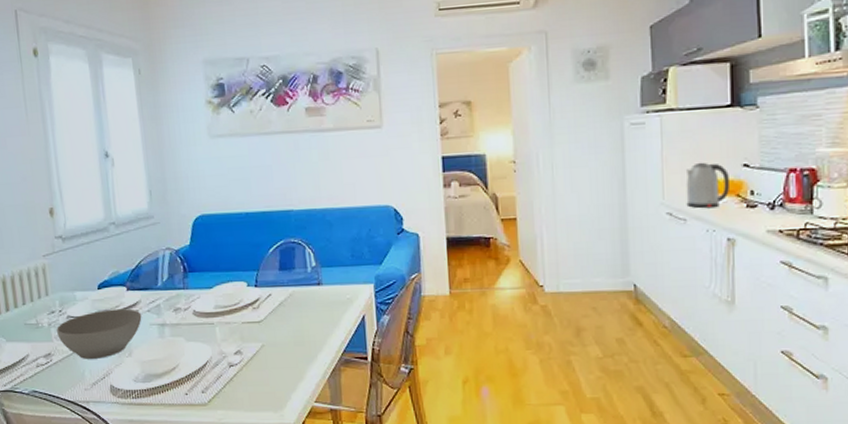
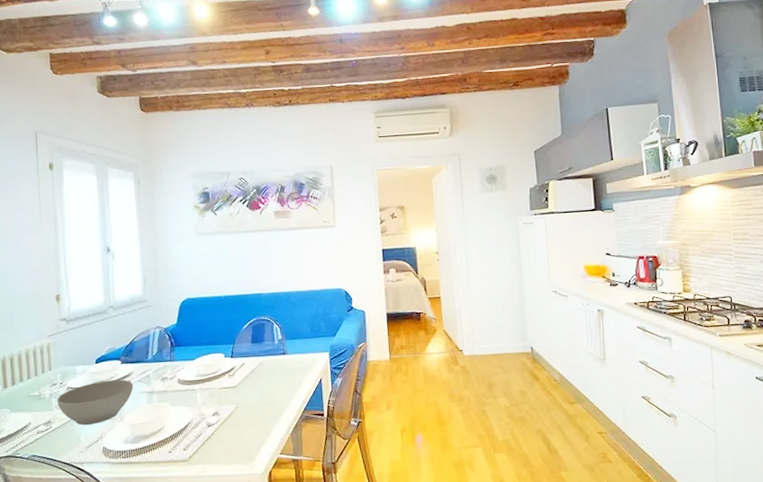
kettle: present [686,162,729,209] -> none [565,252,597,288]

